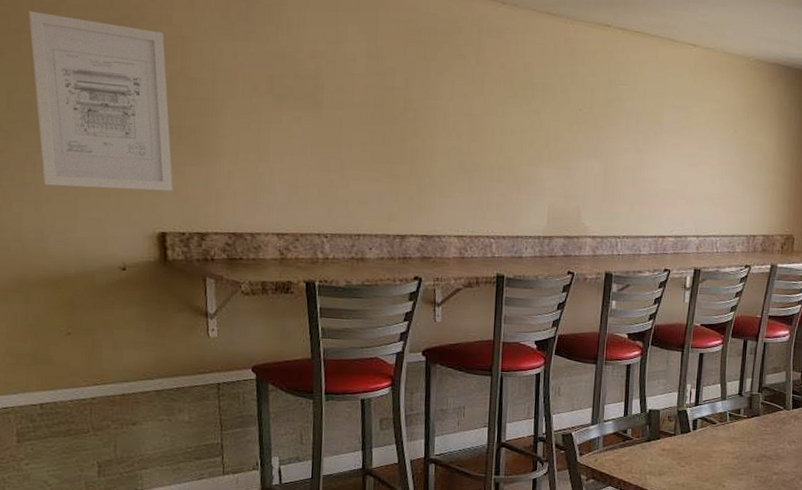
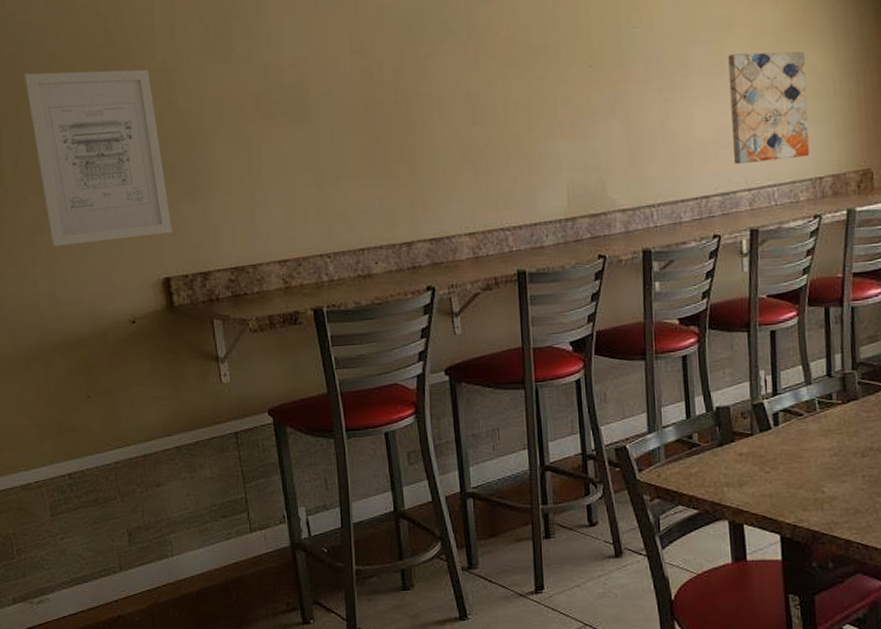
wall art: none [689,122,755,217] -> present [728,51,810,165]

